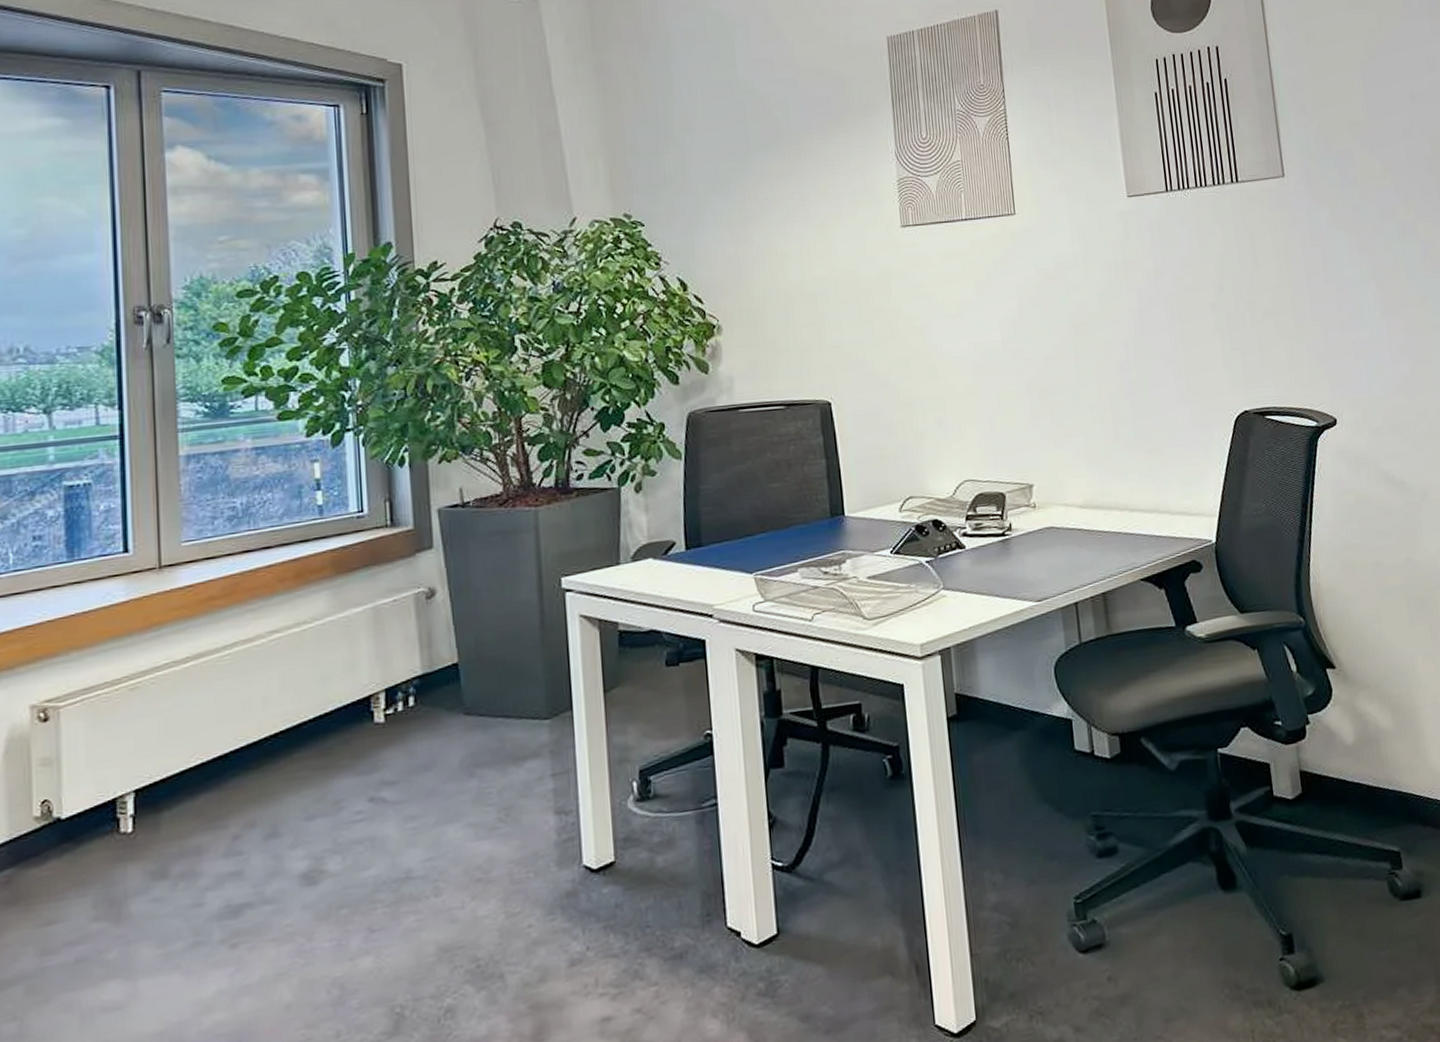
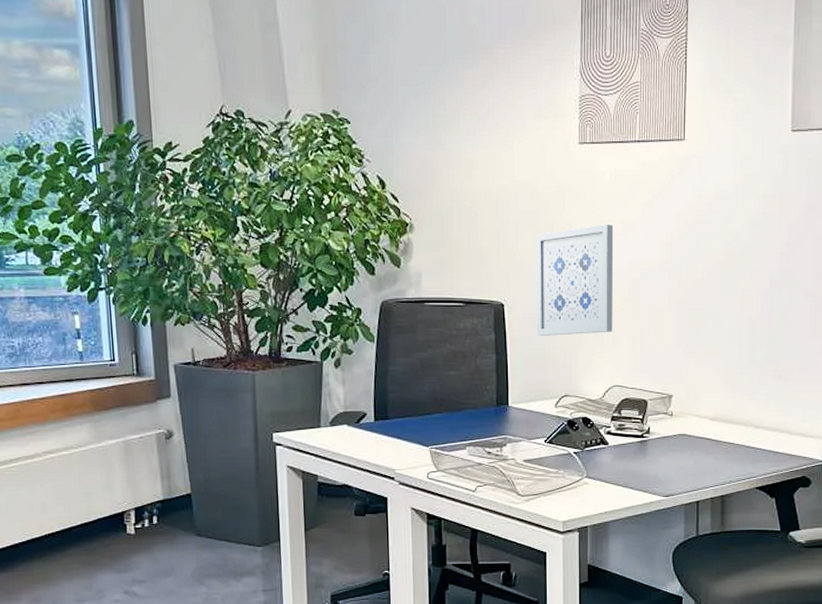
wall art: none [862,307,958,434] -> present [536,224,614,336]

